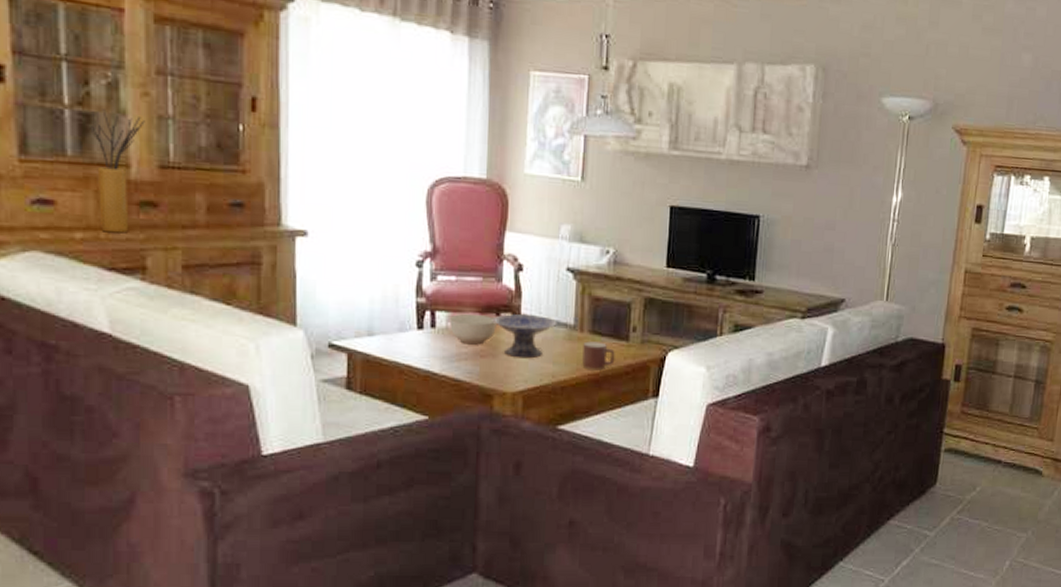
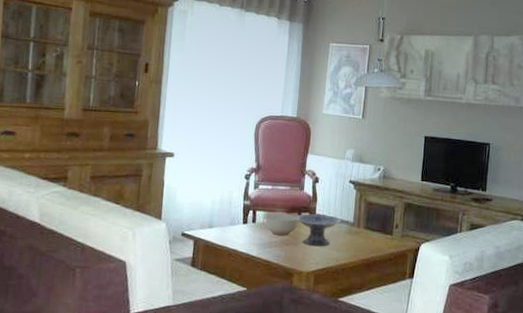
vase: present [89,109,145,234] -> none [42,72,77,154]
mug: present [582,341,615,371] -> none [358,235,382,257]

